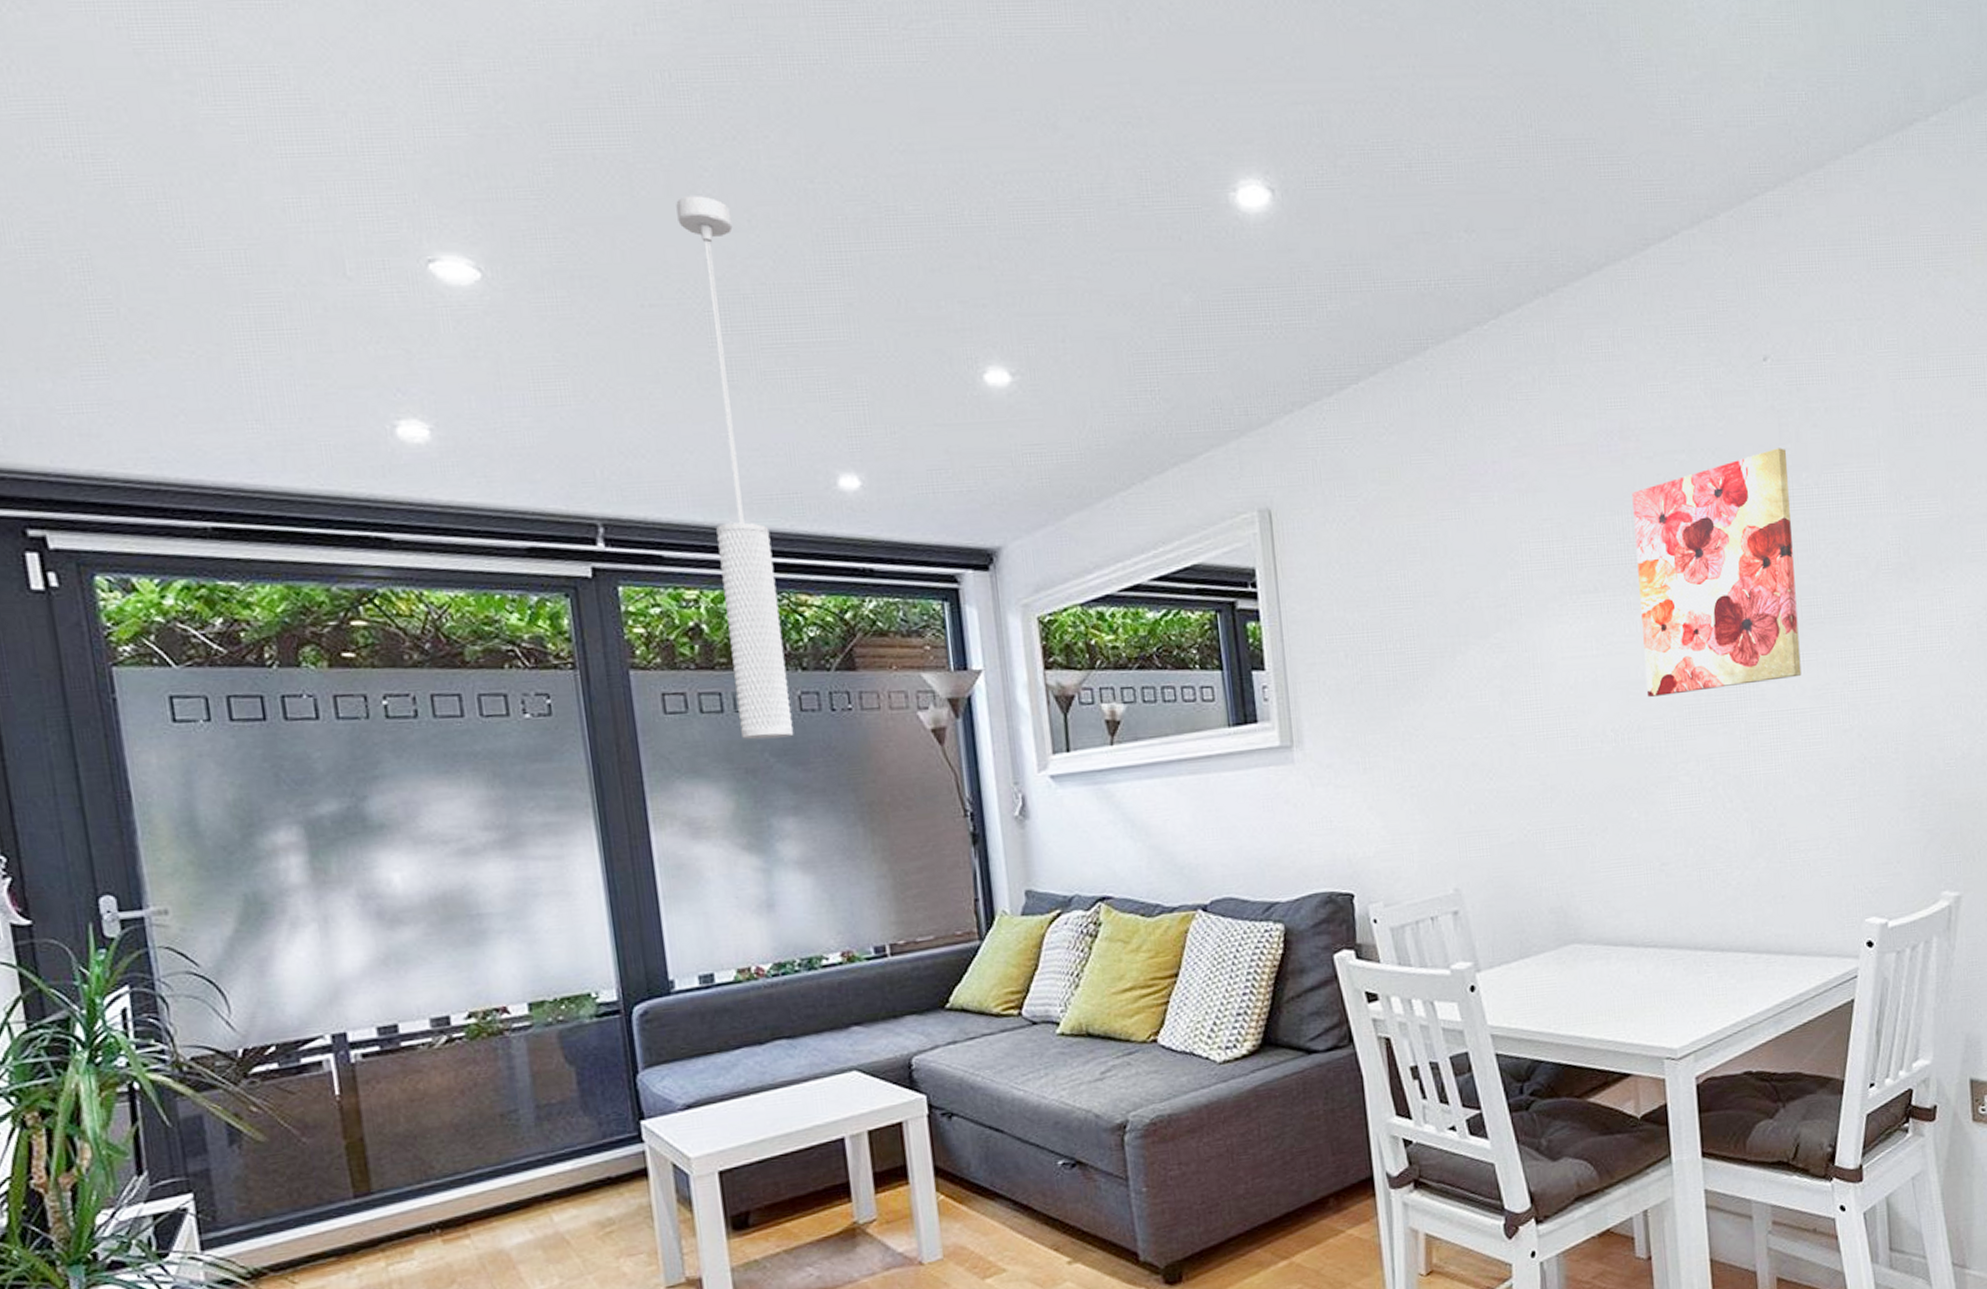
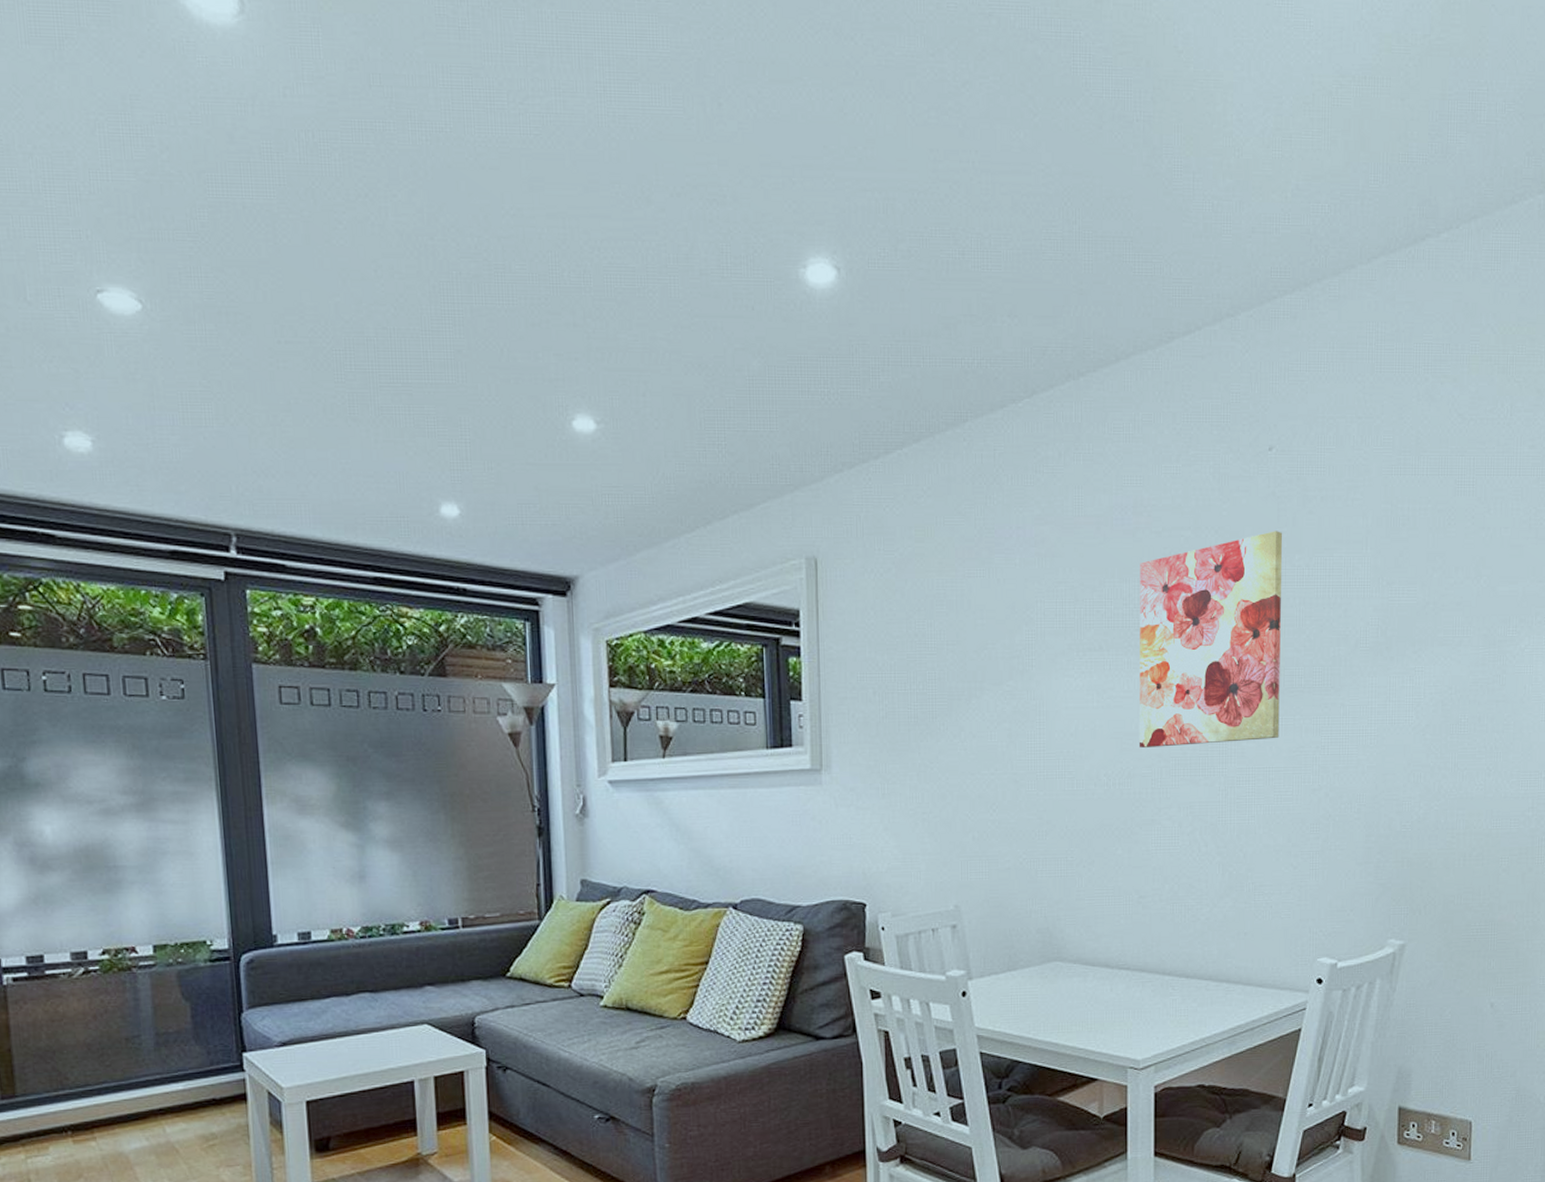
pendant light: present [676,196,794,740] -> none [313,246,390,732]

